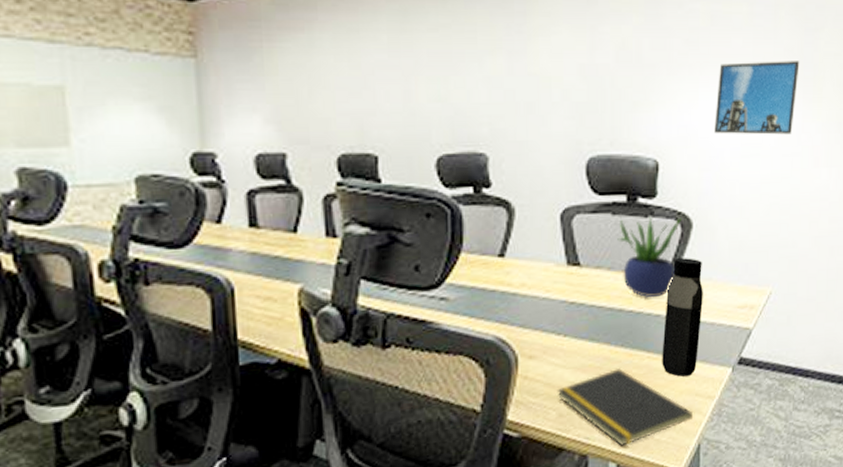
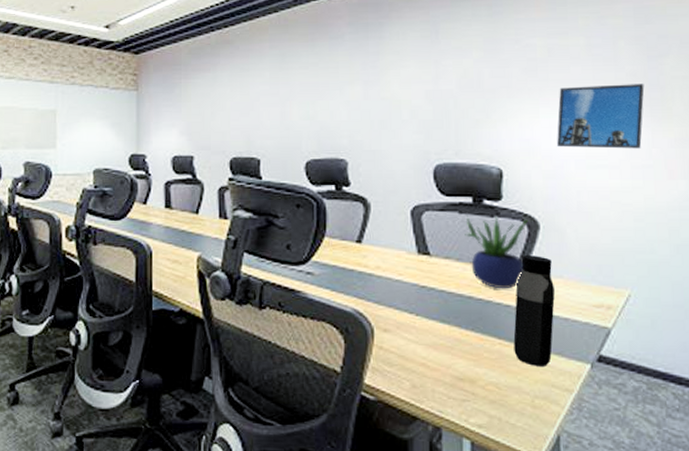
notepad: present [556,367,694,446] -> none [410,349,551,425]

